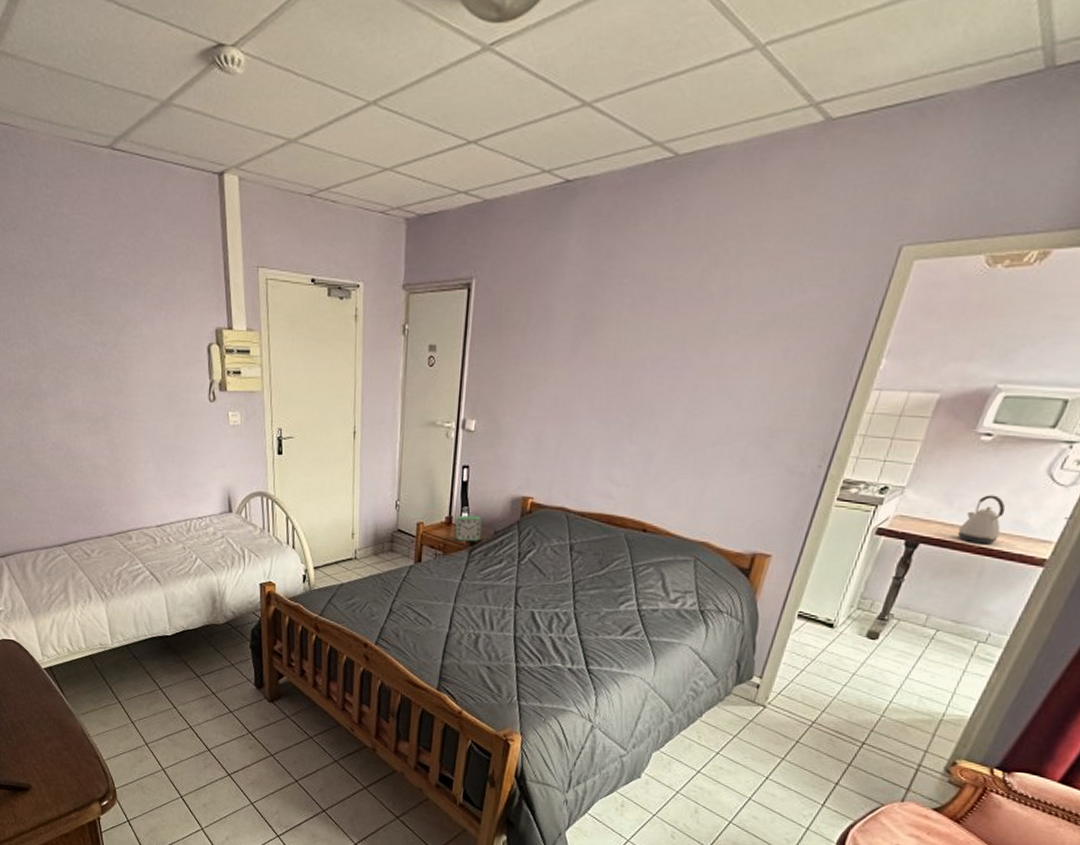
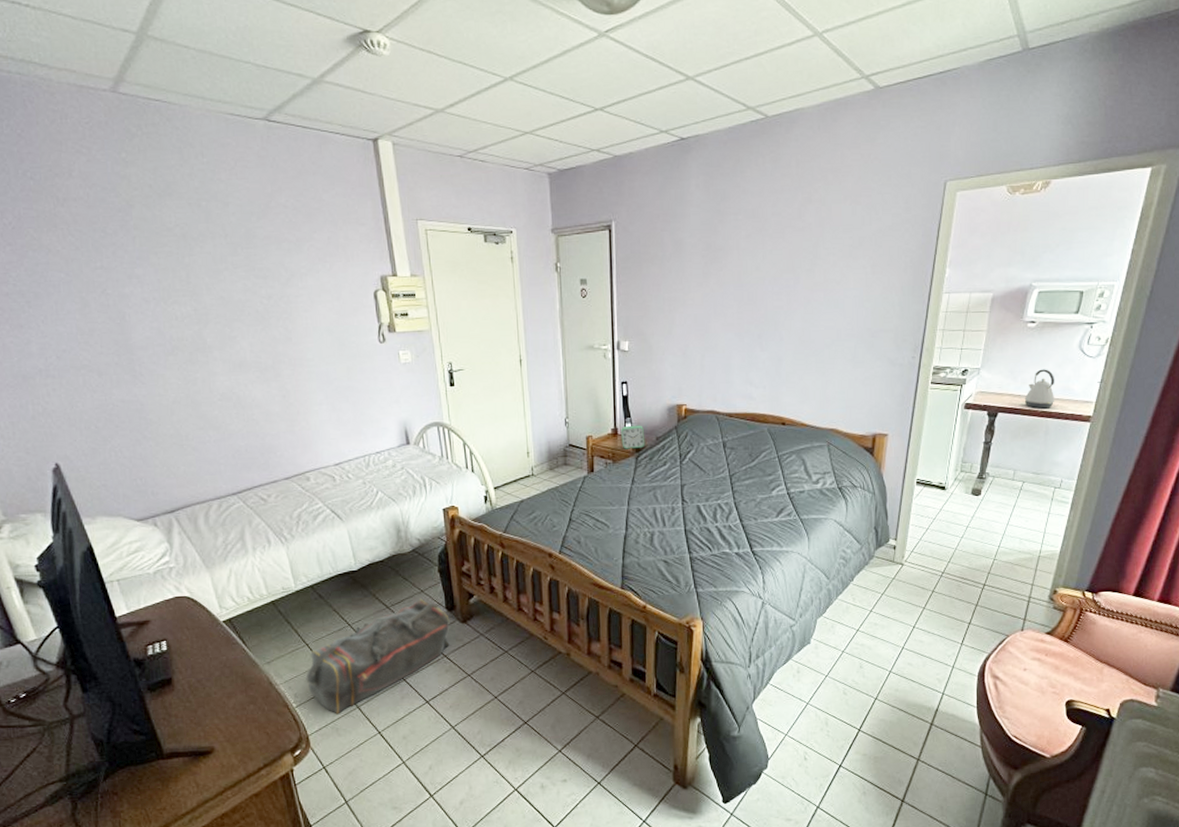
duffel bag: none [116,672,257,773] -> present [306,598,450,715]

